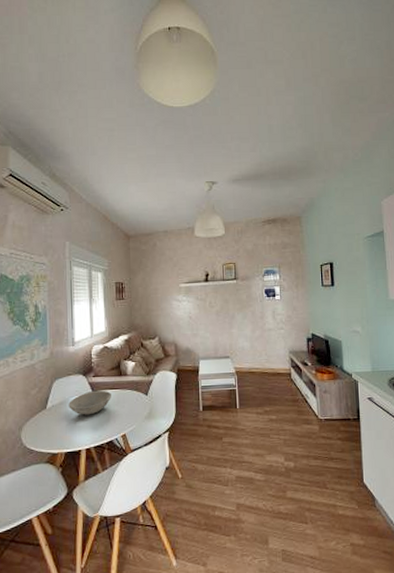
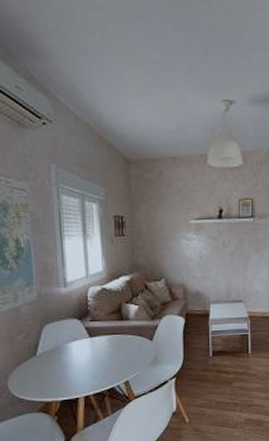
bowl: present [69,390,111,415] -> none [62,335,112,362]

